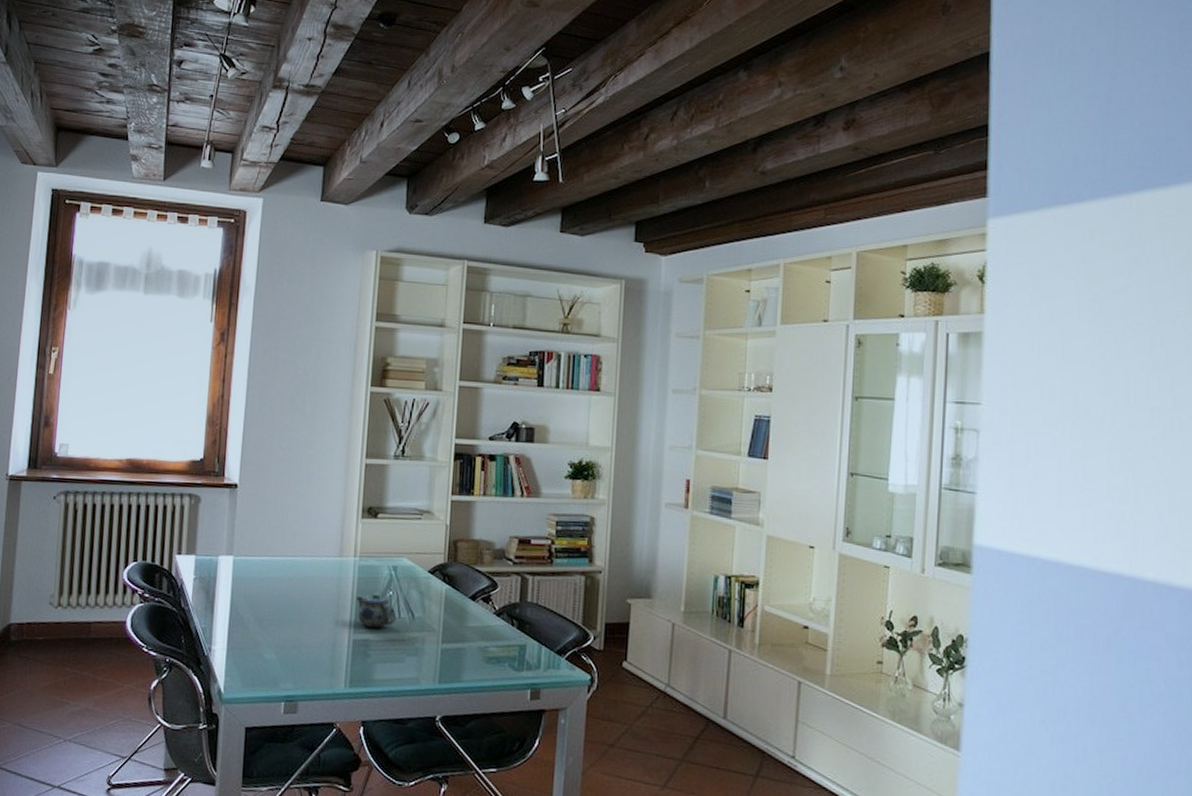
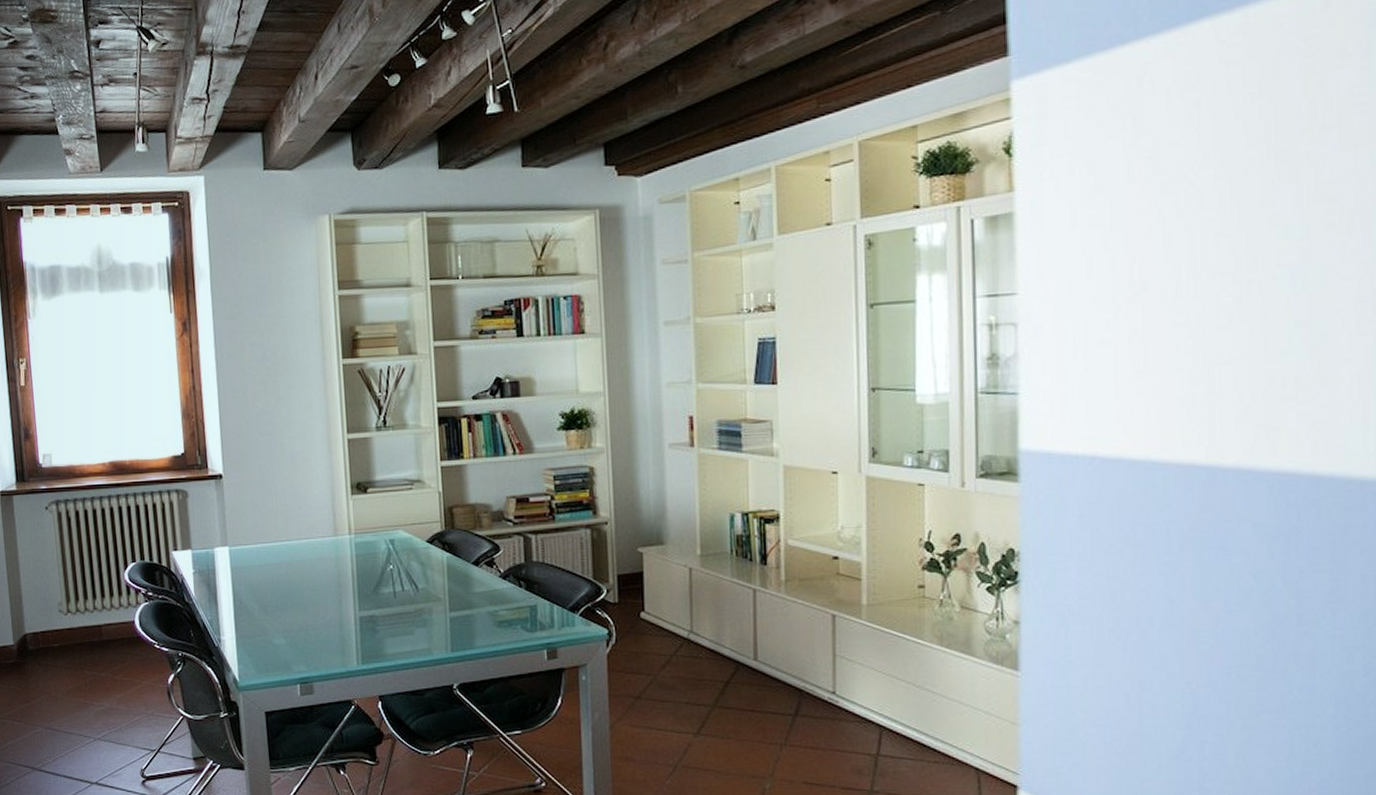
teapot: present [357,592,396,628] -> none [357,568,400,603]

